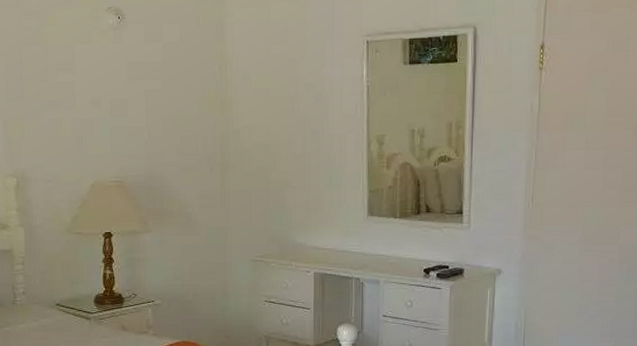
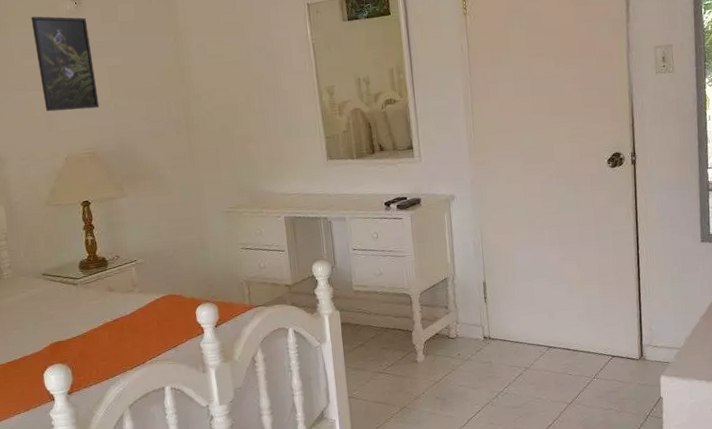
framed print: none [70,28,132,134] -> present [31,16,100,112]

